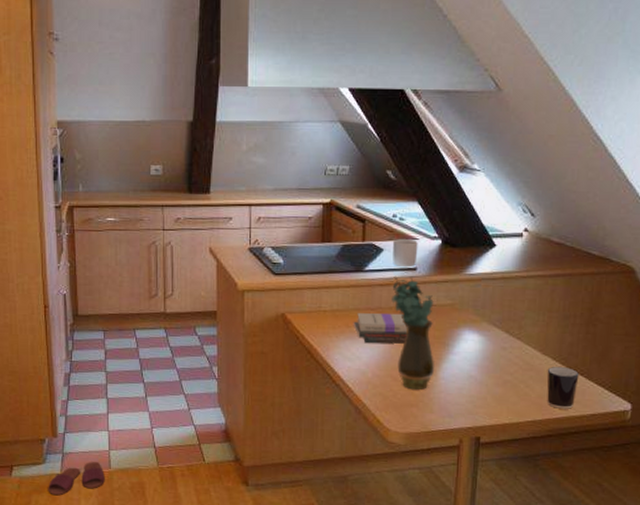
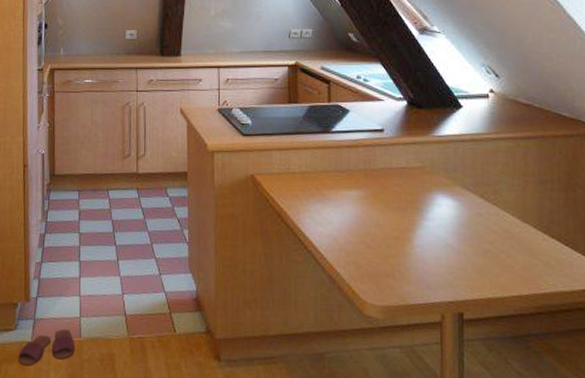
books: present [353,312,408,344] -> none [322,175,379,208]
vase: present [391,275,435,389] -> none [360,137,410,258]
mug: present [393,239,418,268] -> none [359,100,384,129]
mug: present [546,366,579,409] -> none [528,234,564,283]

